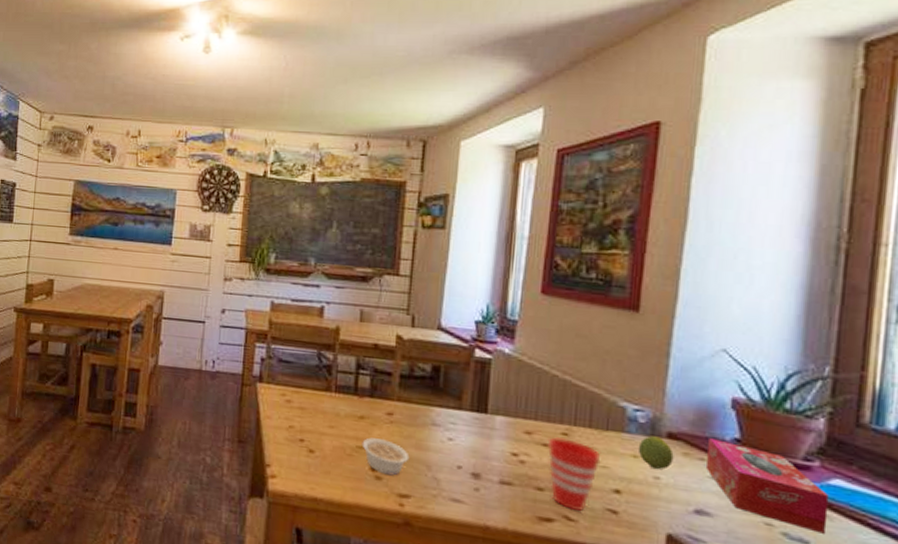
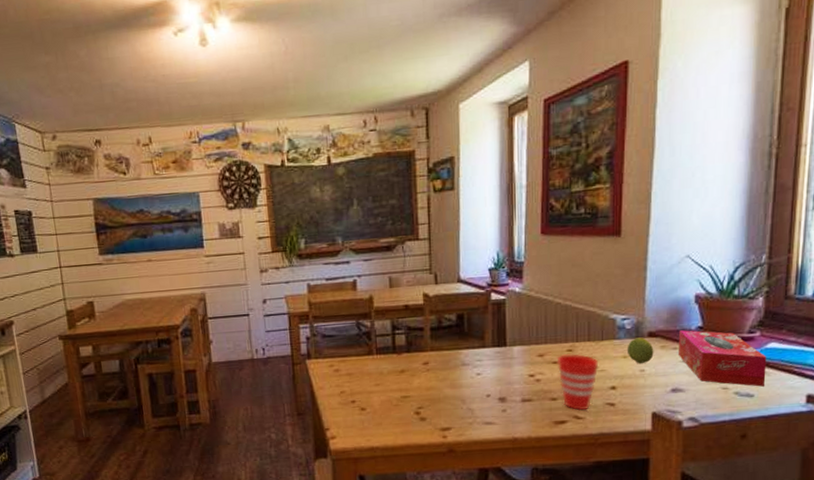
legume: present [362,437,410,476] -> none [405,386,447,415]

